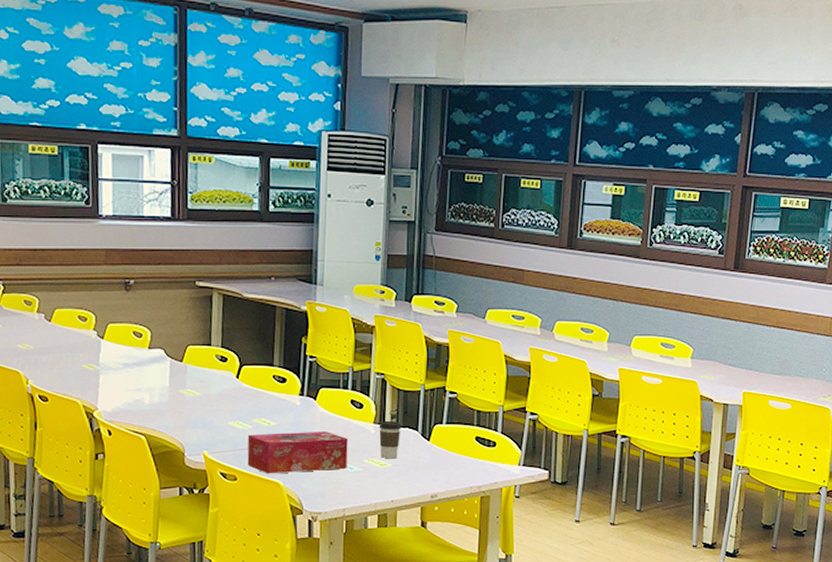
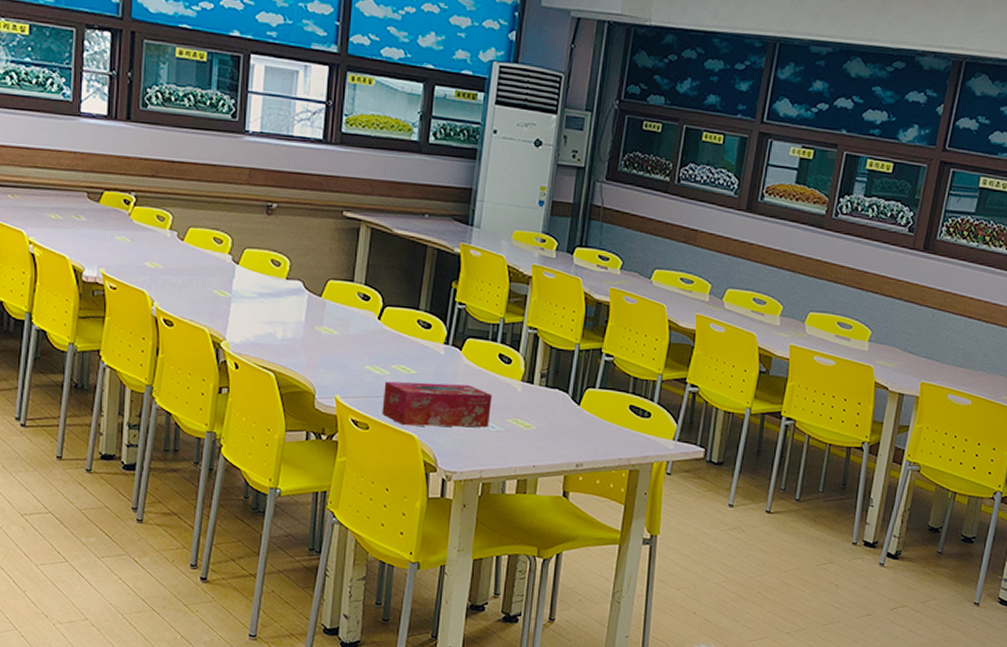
coffee cup: present [379,420,401,459] -> none [525,379,551,421]

